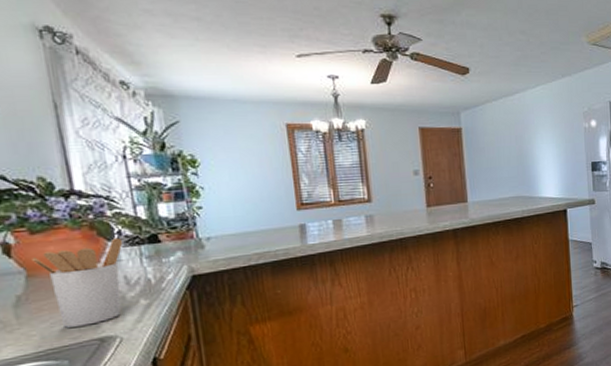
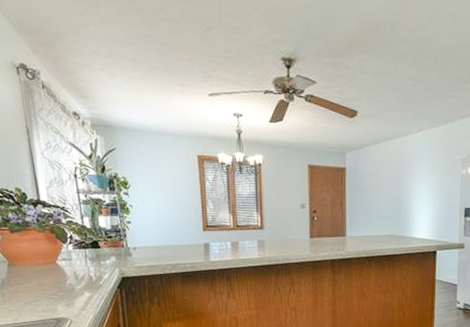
utensil holder: present [32,237,123,328] -> none [12,241,74,308]

